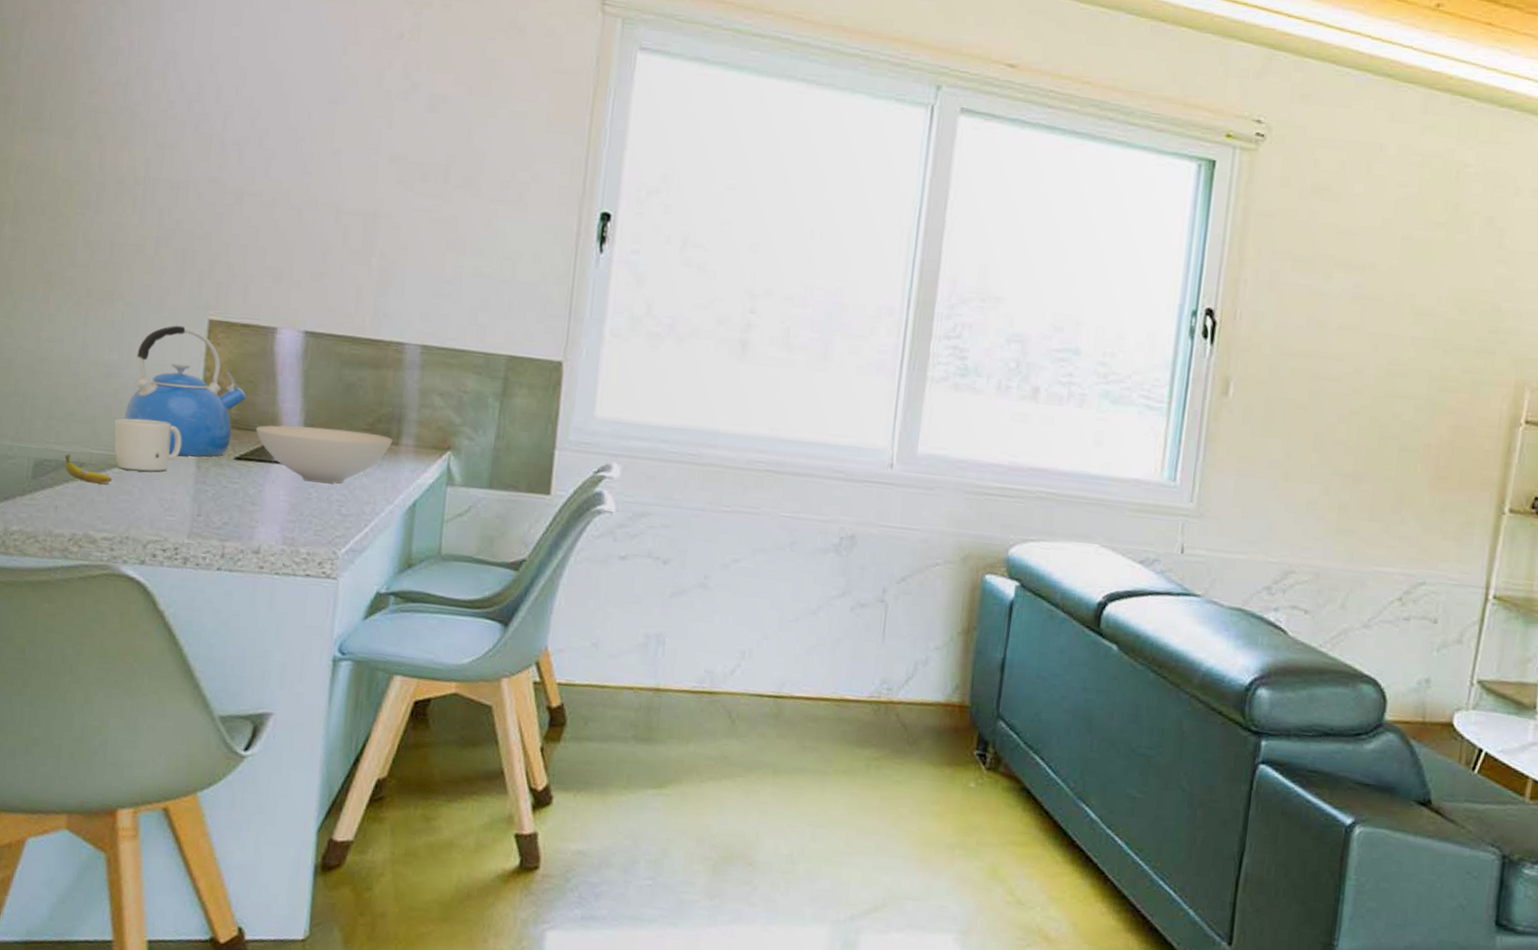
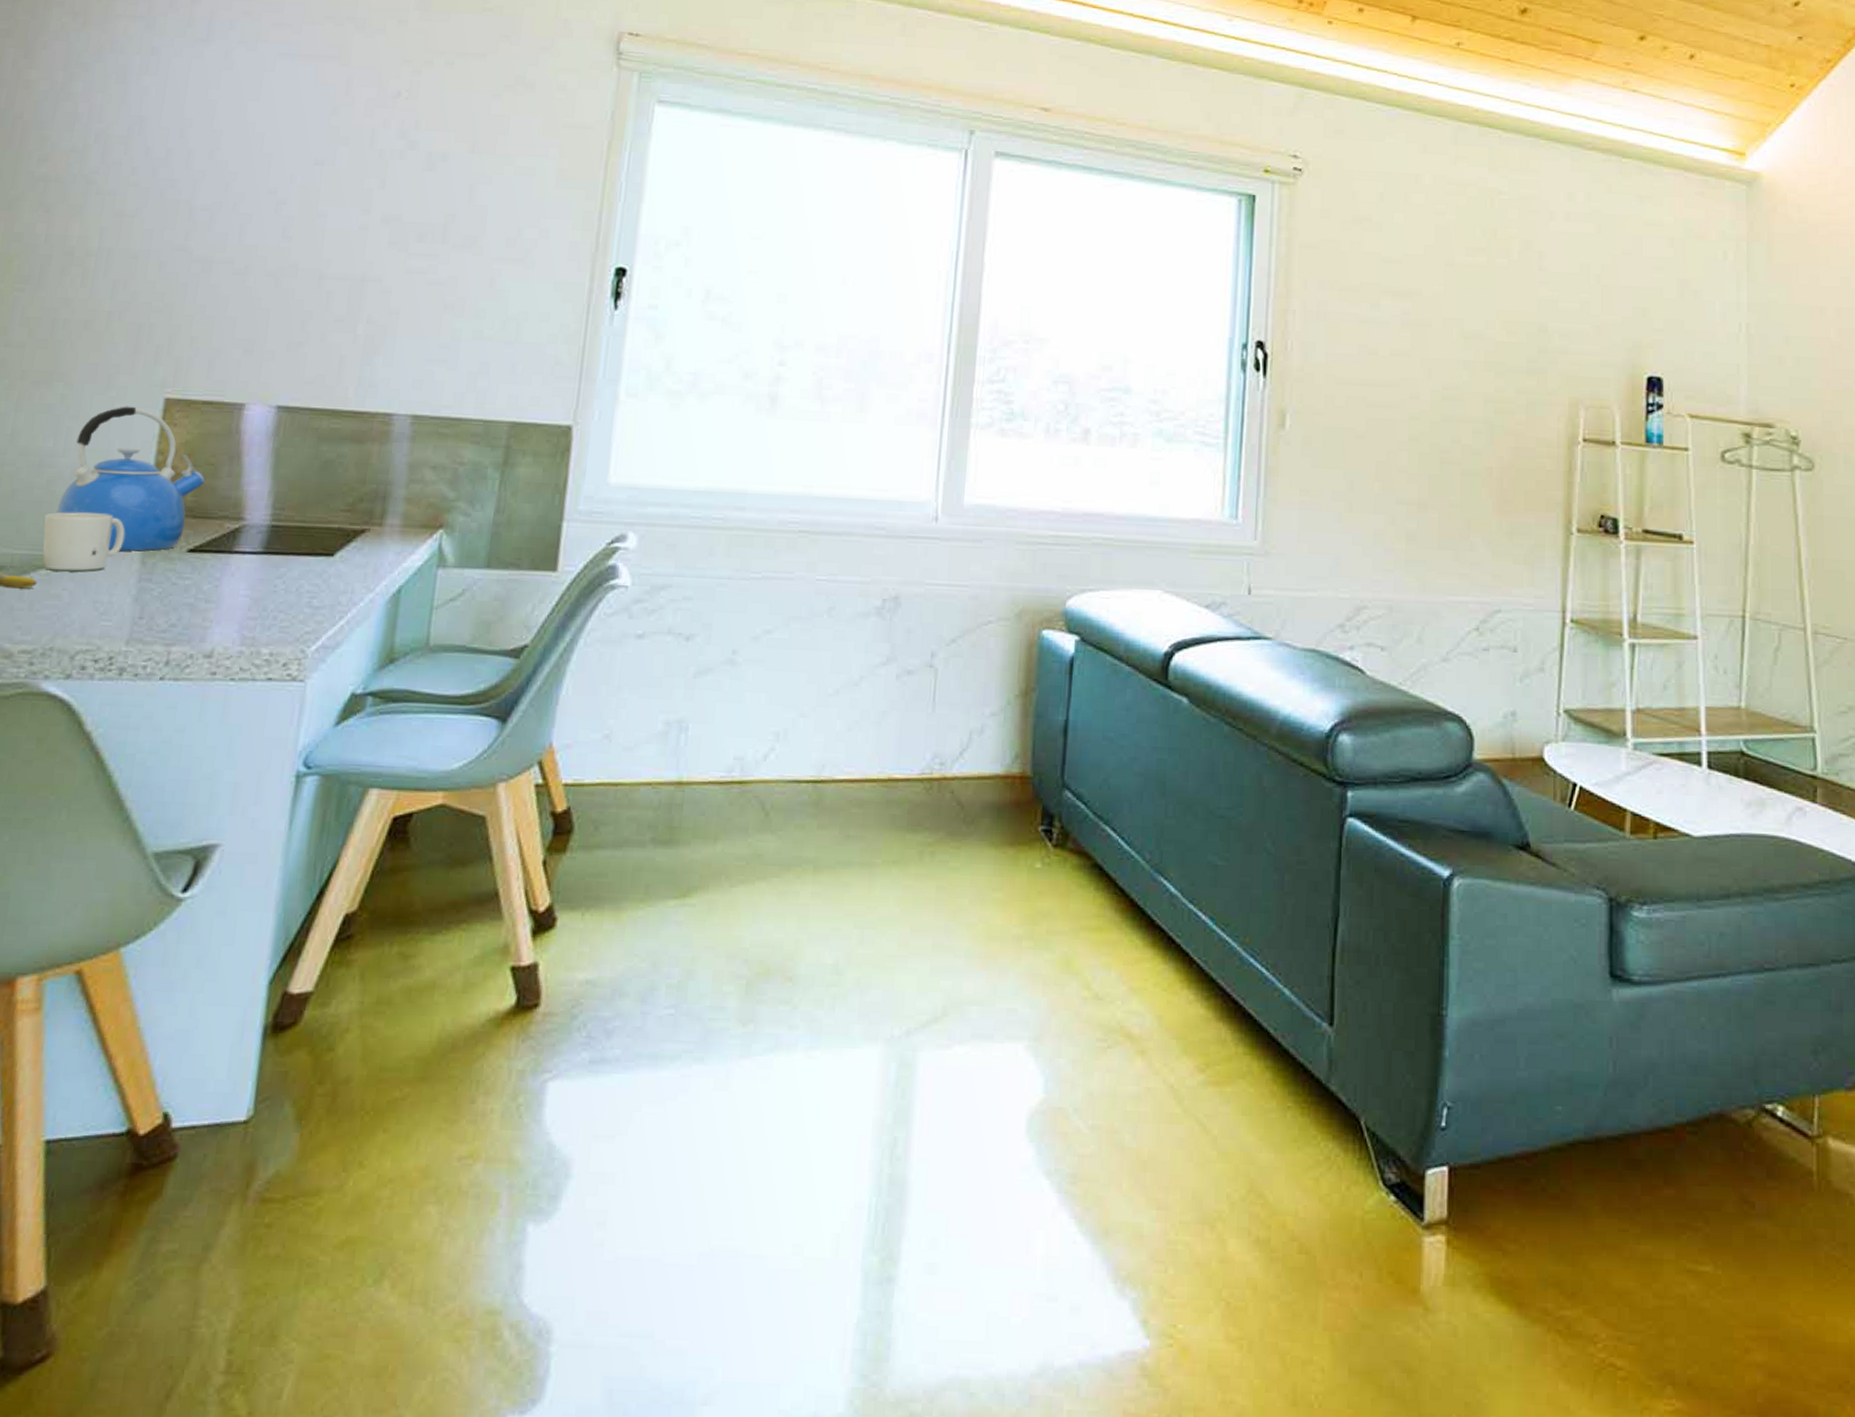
bowl: present [256,425,393,484] -> none [215,510,376,573]

